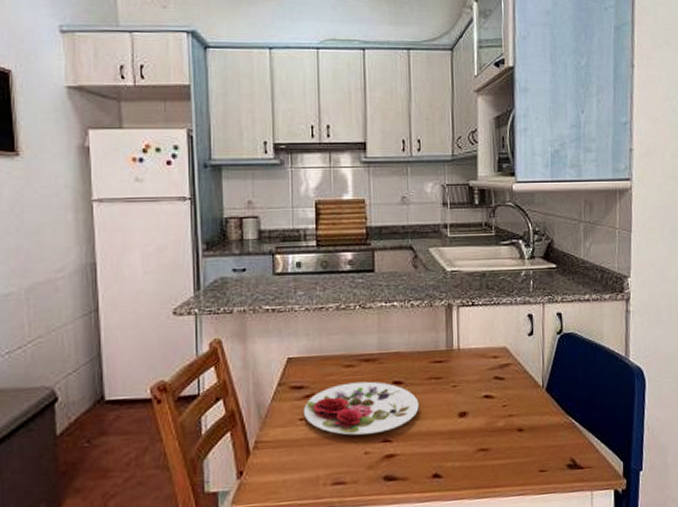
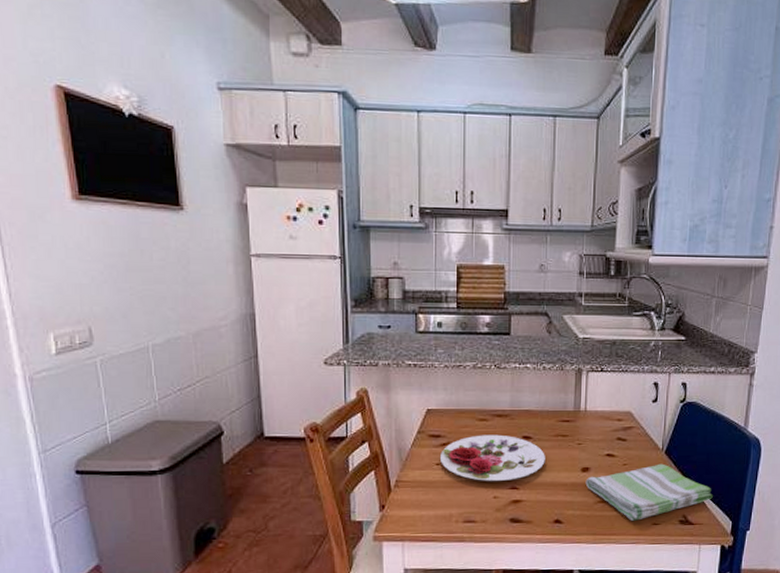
dish towel: none [463,402,600,469] -> present [585,463,713,521]

